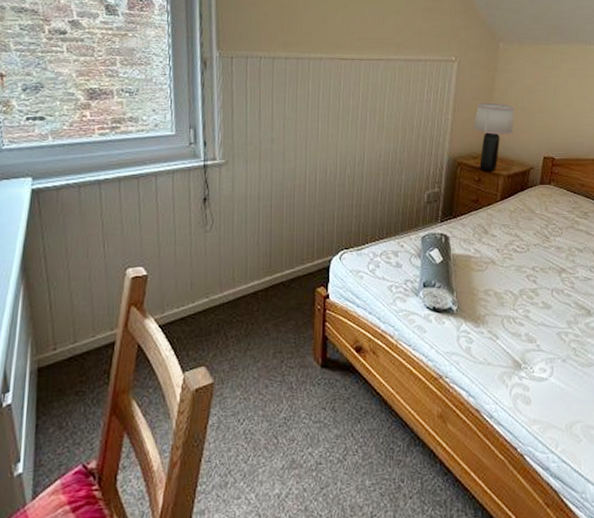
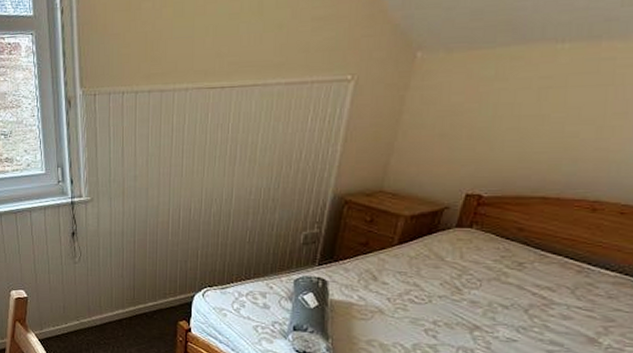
table lamp: present [472,102,515,171] -> none [368,128,430,211]

